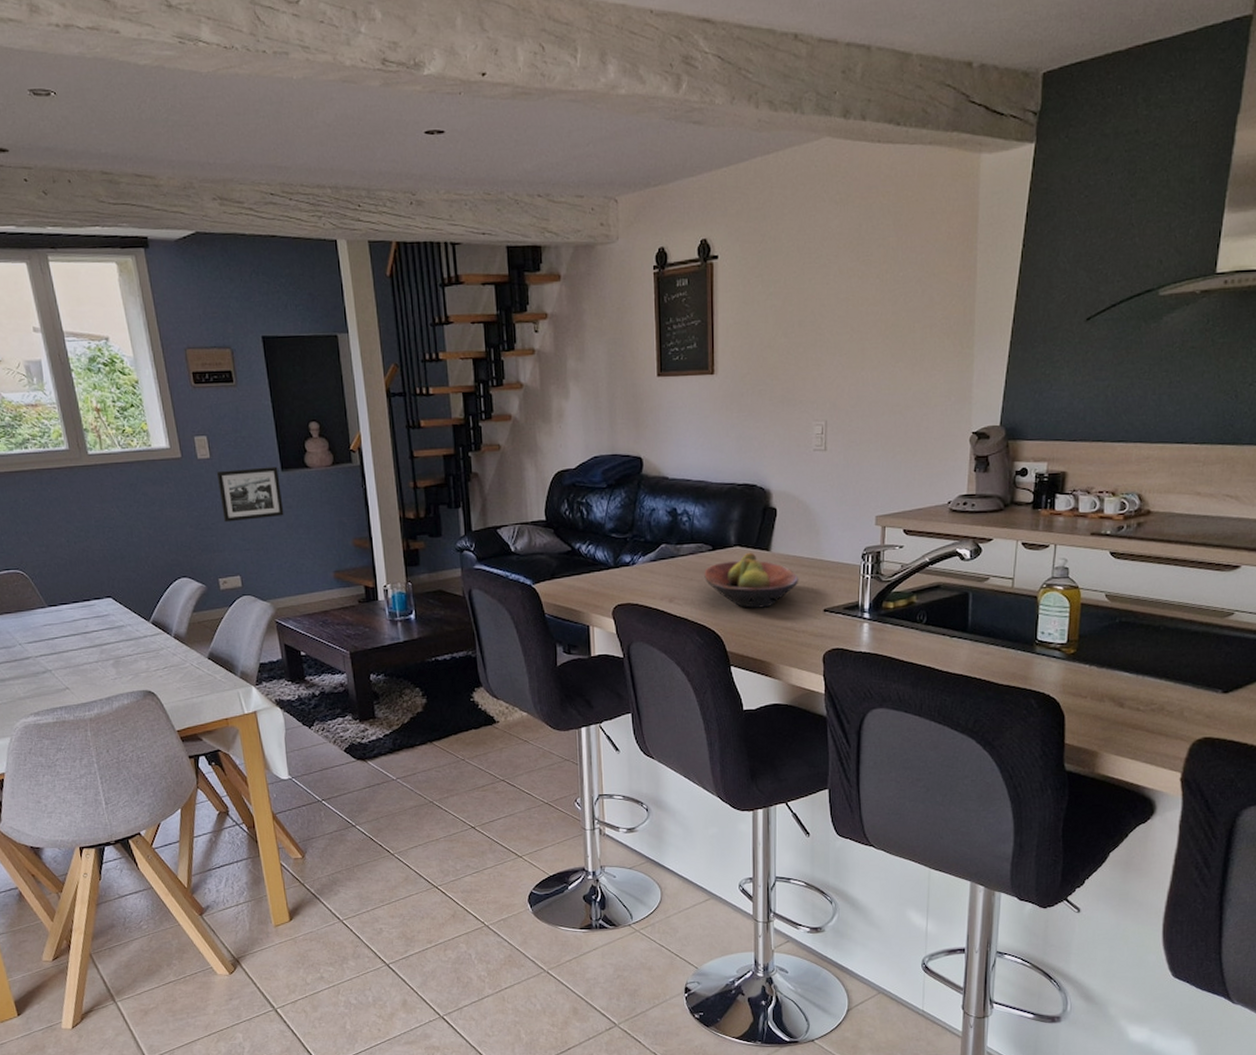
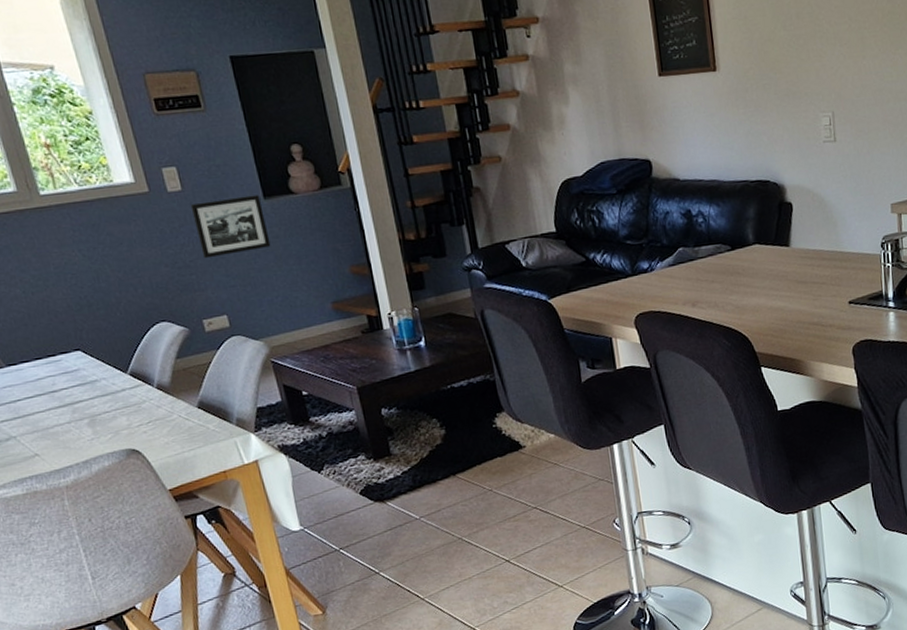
fruit bowl: present [704,552,799,608] -> none [725,249,822,307]

